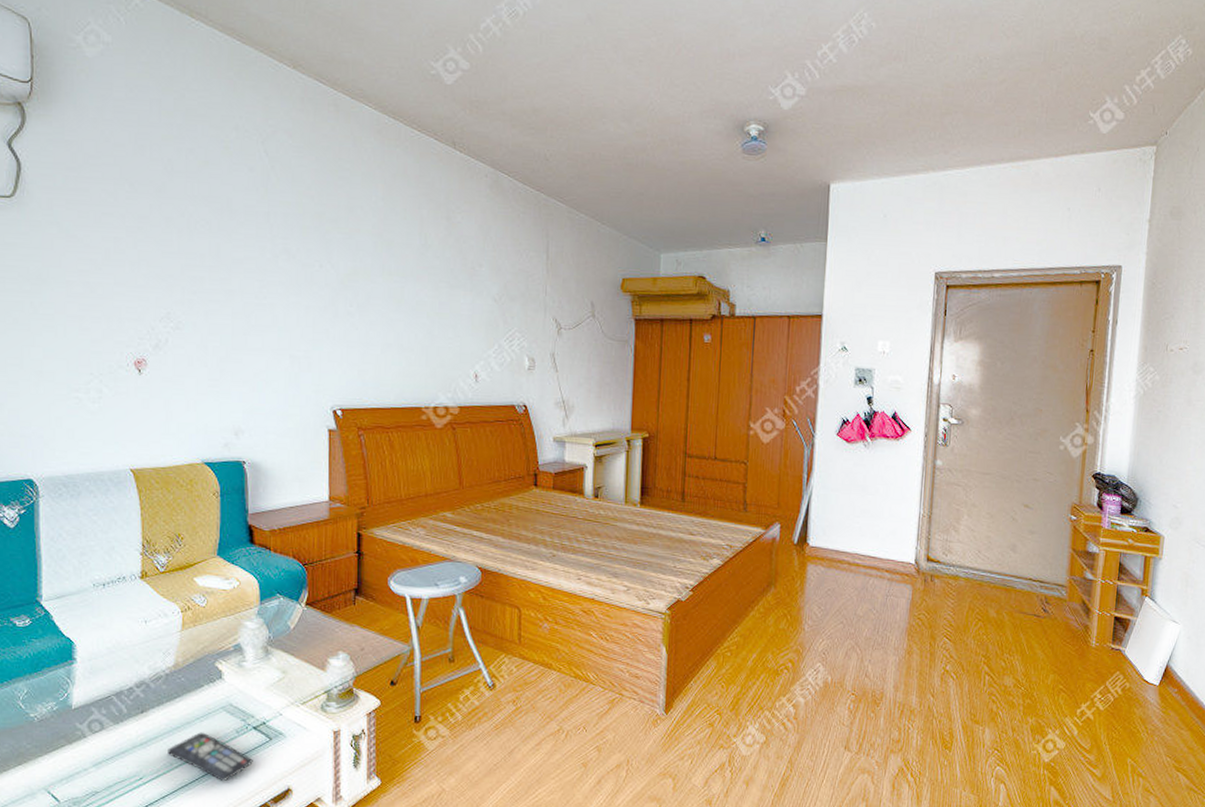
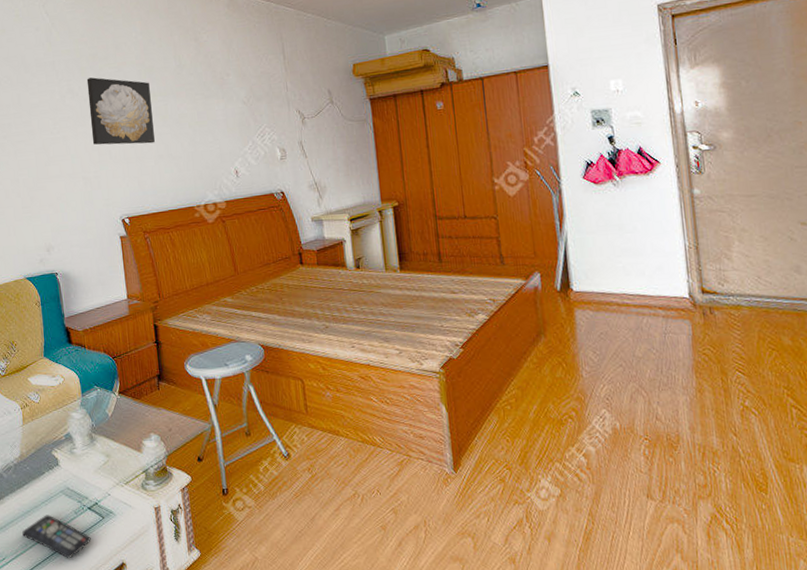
wall art: none [307,240,385,329] -> present [86,77,155,145]

